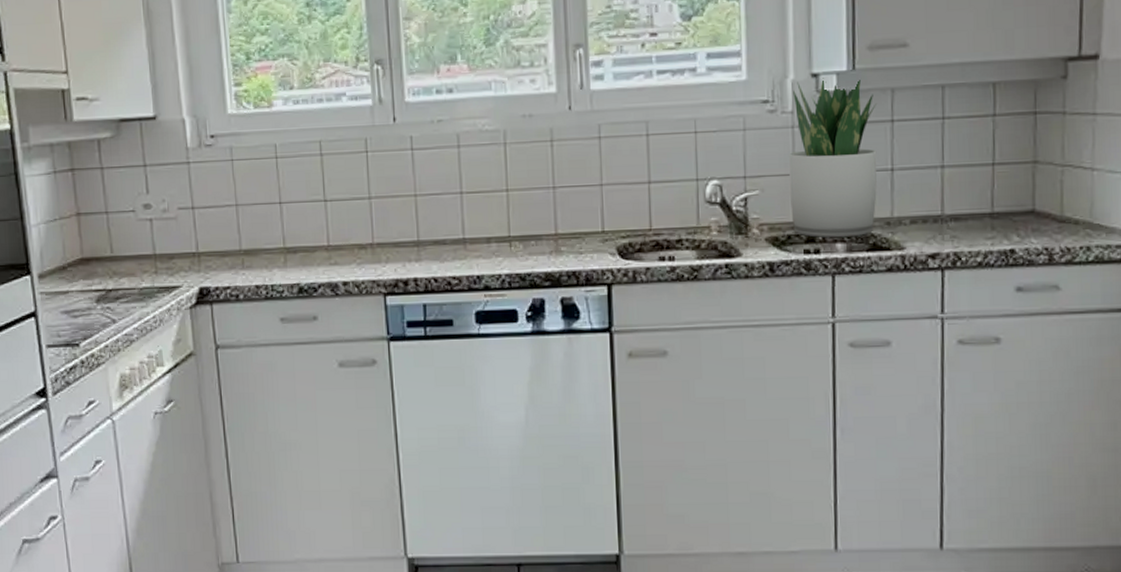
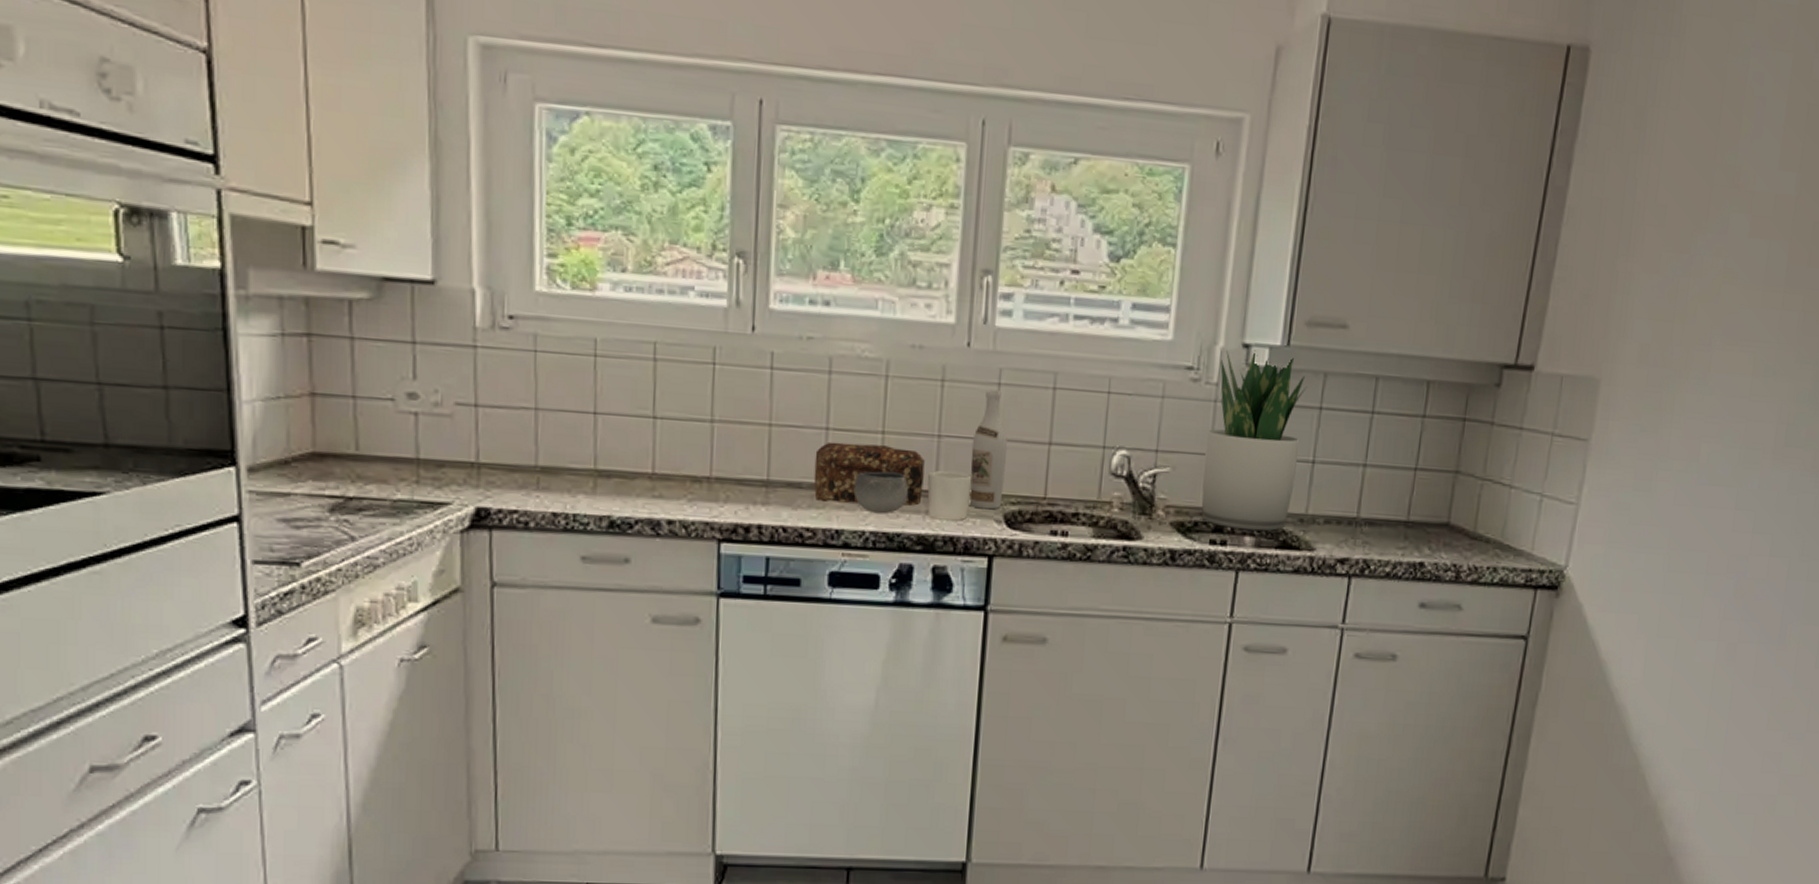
bread loaf: none [454,201,546,254] -> present [813,441,925,506]
bowl: none [488,222,534,259] -> present [853,471,909,514]
mug: none [548,215,587,258] -> present [927,470,972,521]
wine bottle: none [582,142,614,245] -> present [969,388,1008,510]

